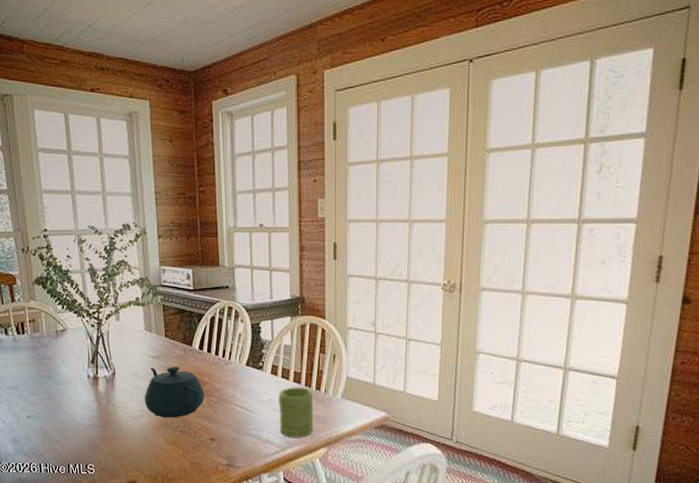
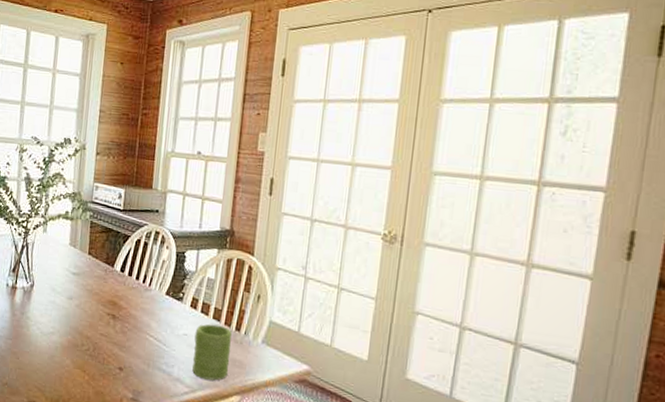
teapot: present [144,367,204,418] -> none [57,284,119,341]

